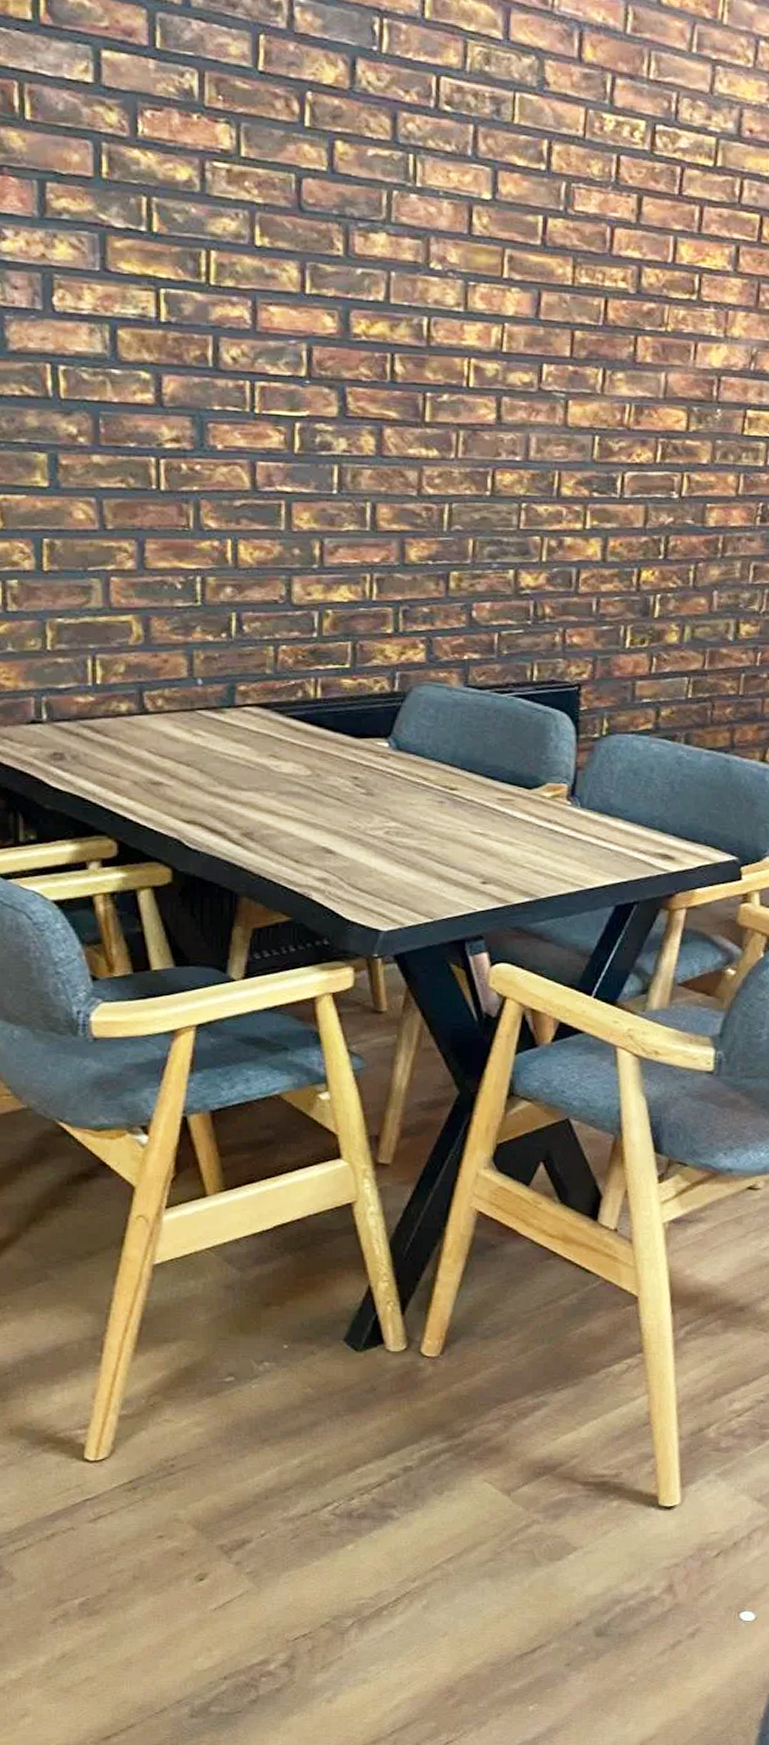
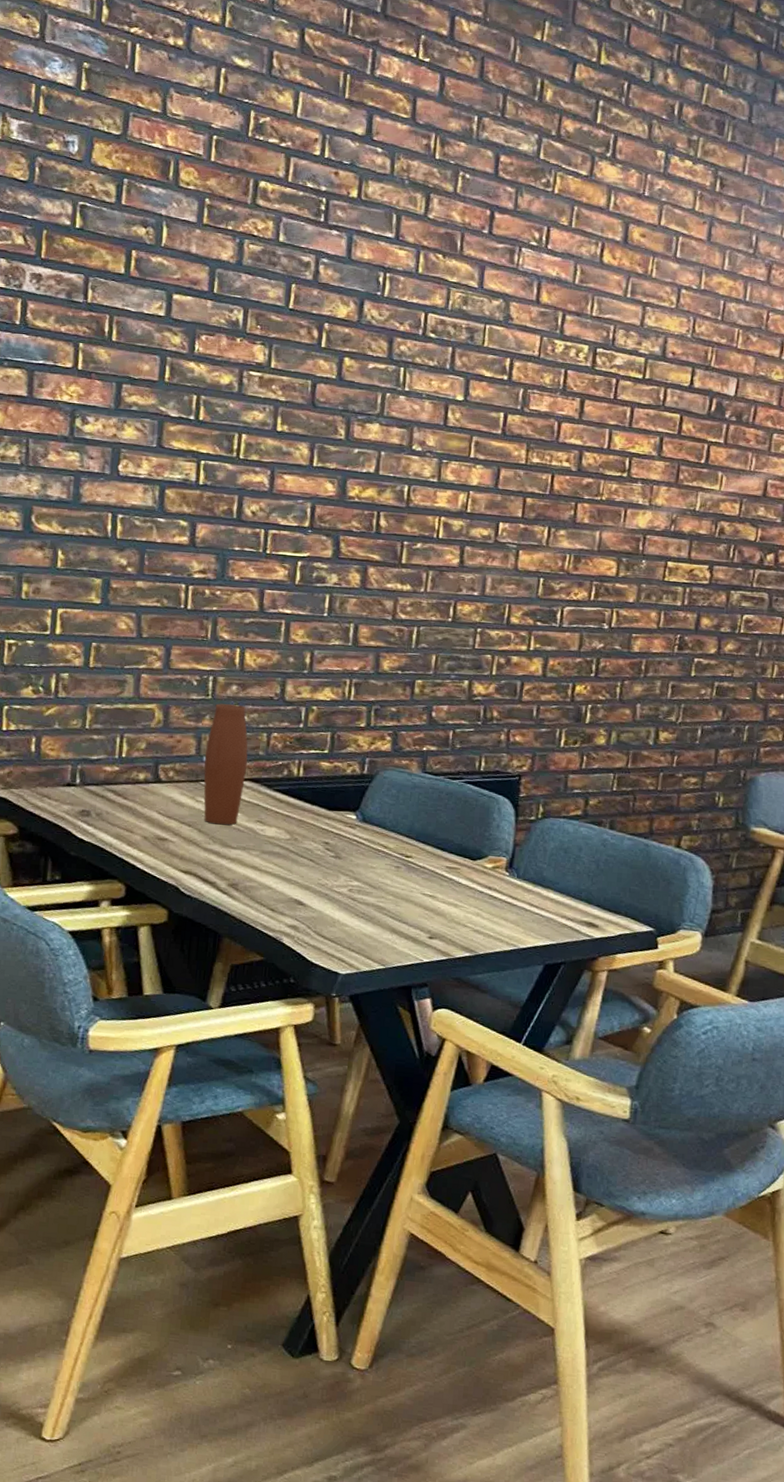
vase: none [199,611,252,763] -> present [203,703,248,825]

